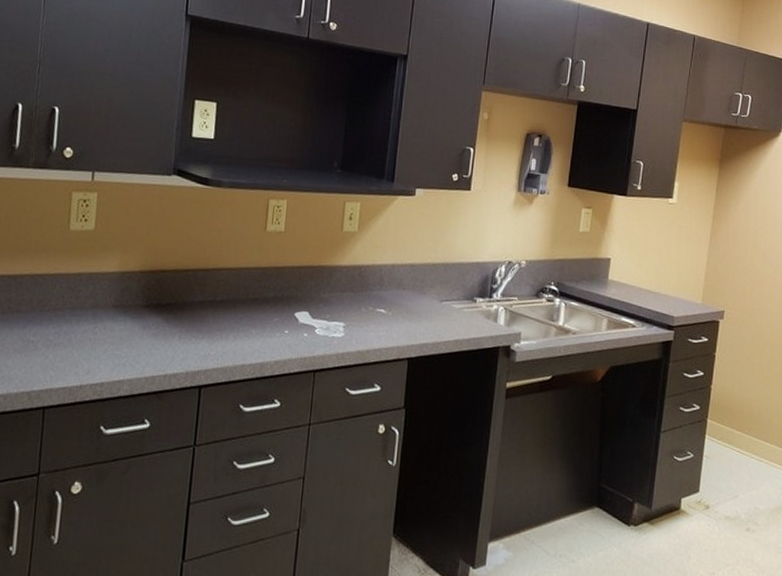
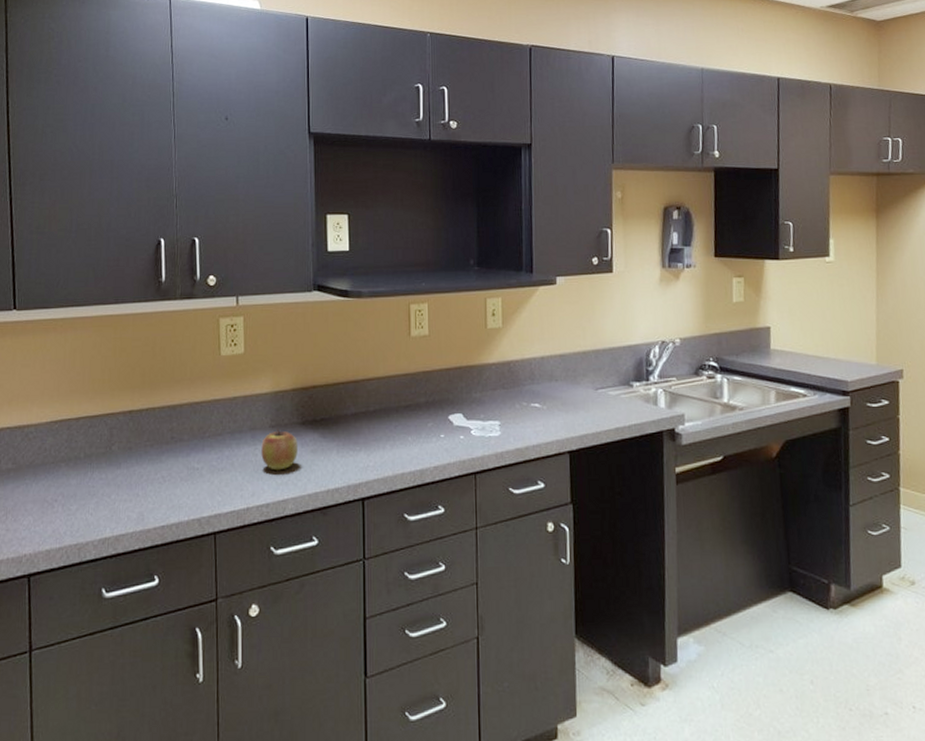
apple: none [100,309,140,351] -> present [261,429,298,471]

